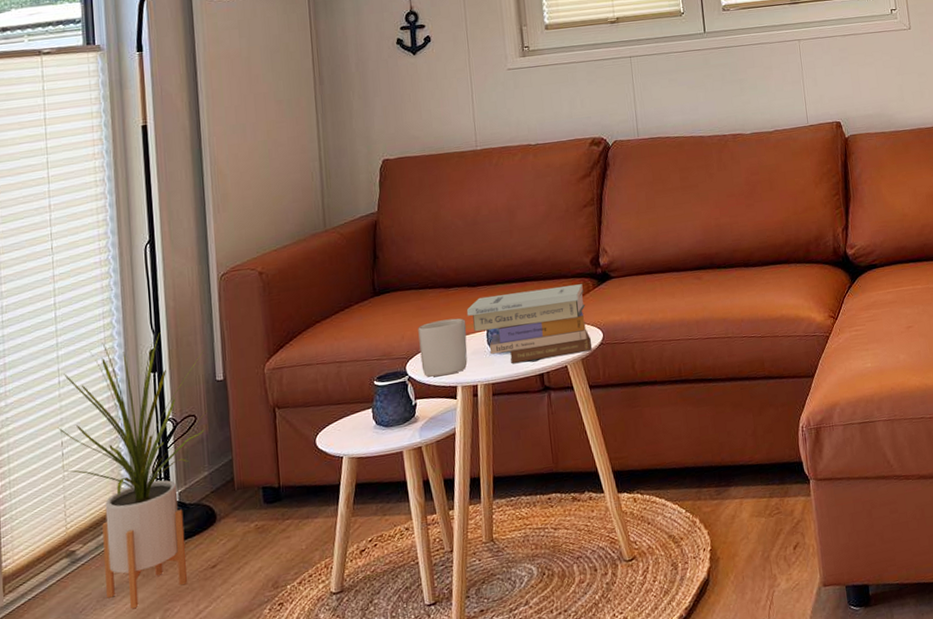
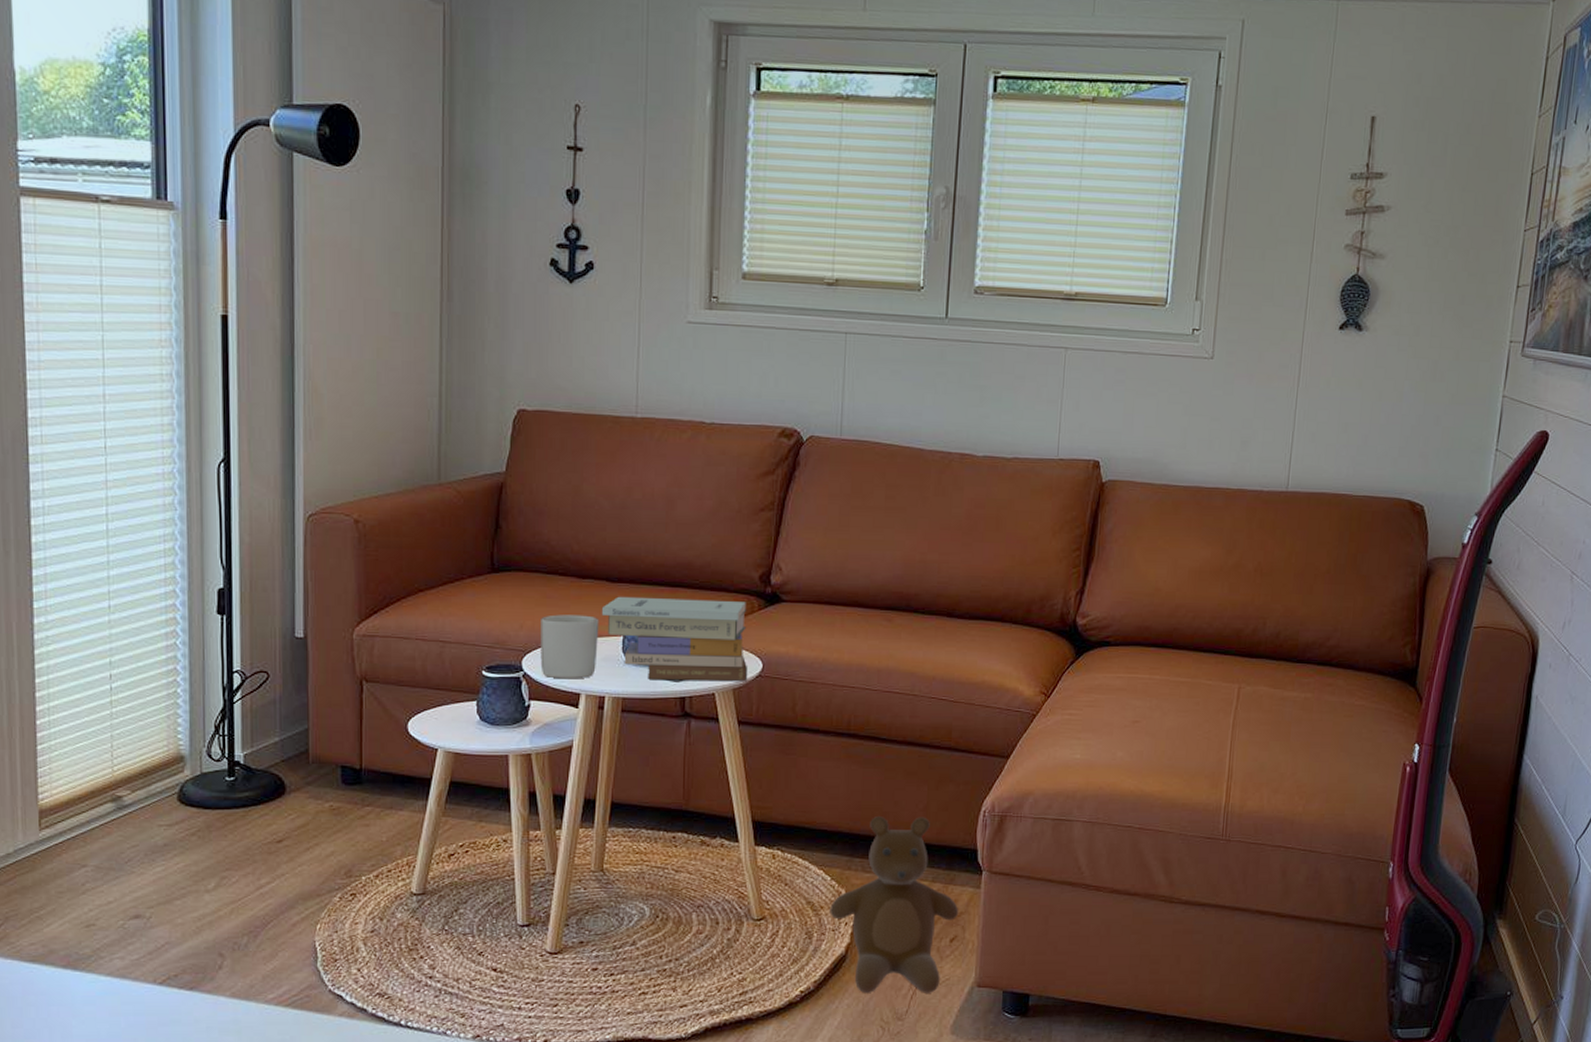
house plant: present [58,332,207,609] -> none [106,569,284,870]
teddy bear: none [688,441,797,611] -> present [830,817,959,994]

